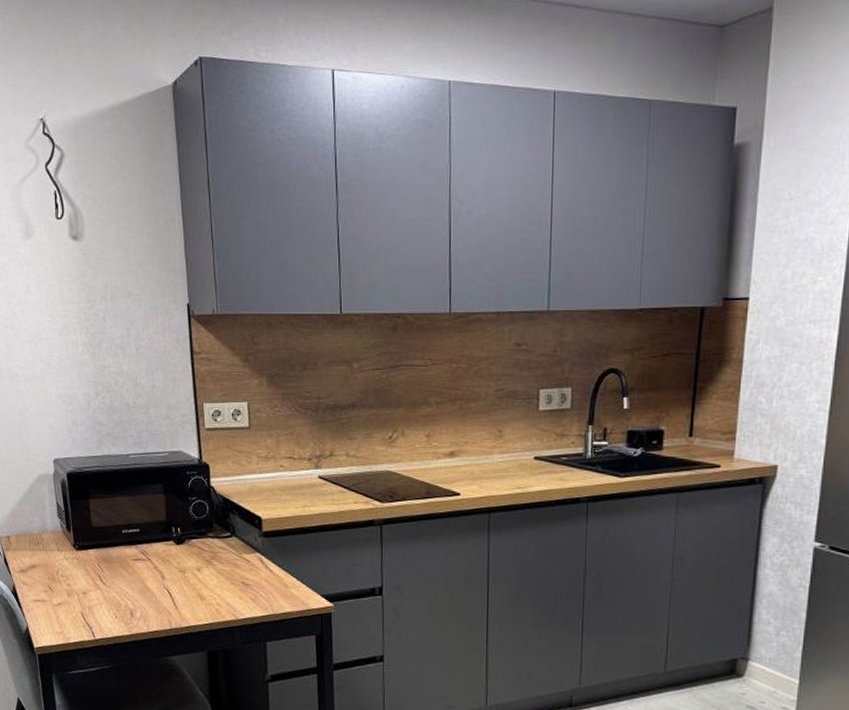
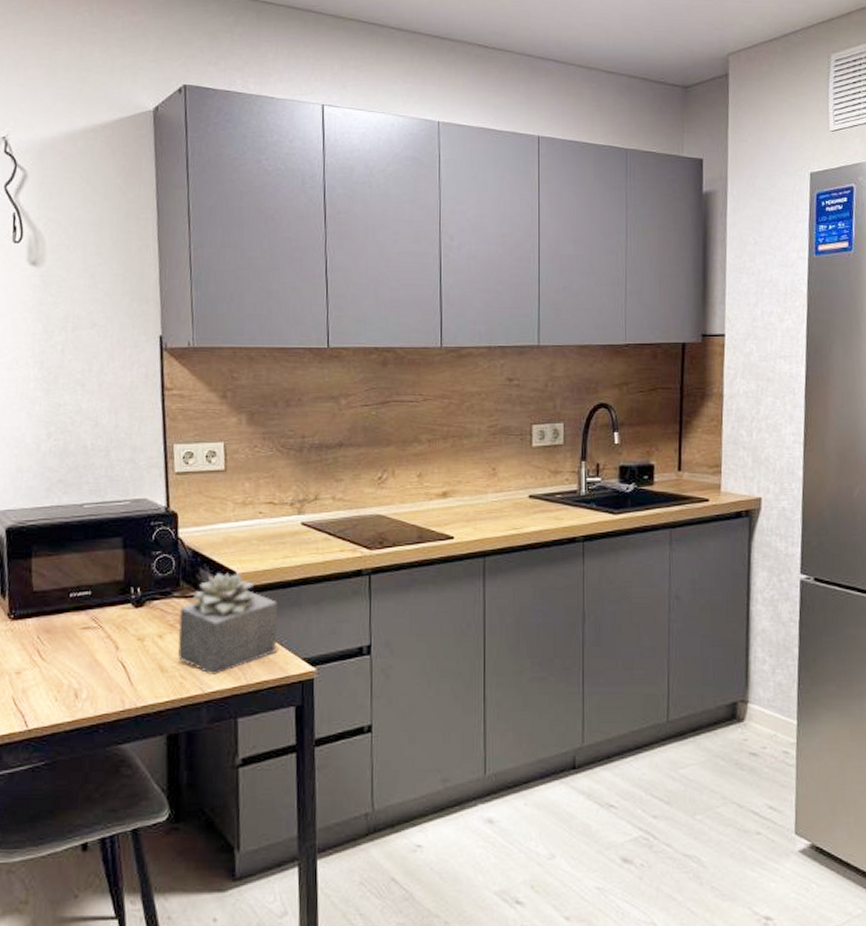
succulent plant: none [213,517,299,604] -> present [177,572,278,675]

